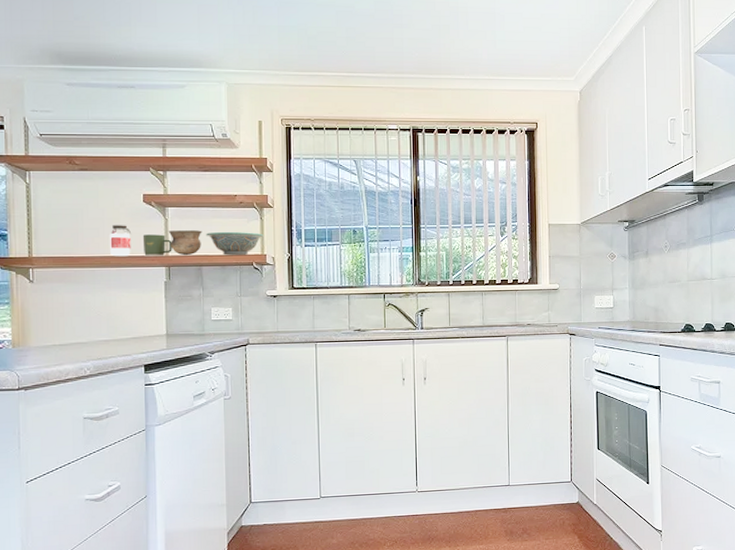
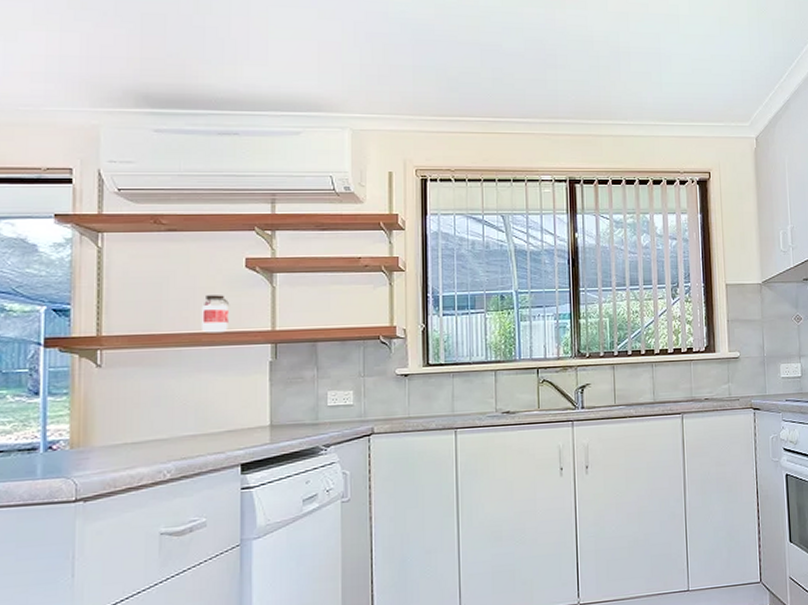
mug: present [142,234,172,256] -> none [243,305,280,332]
ceramic pot: present [168,230,202,256] -> none [275,299,318,330]
decorative bowl: present [206,232,264,256] -> none [323,300,393,329]

